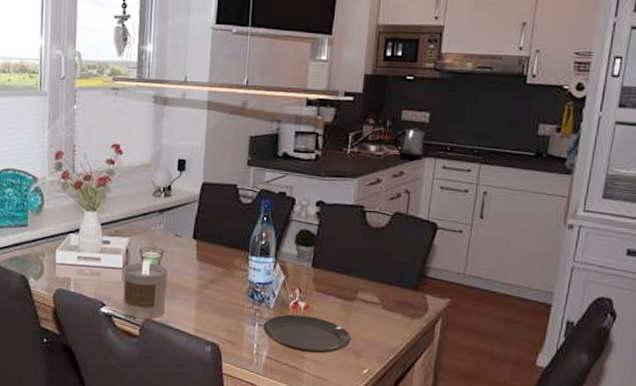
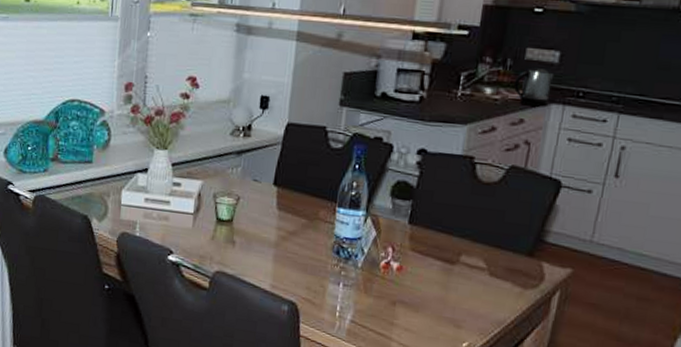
candle: present [122,260,168,320] -> none [191,206,244,272]
plate: present [263,314,352,354] -> none [348,275,451,321]

